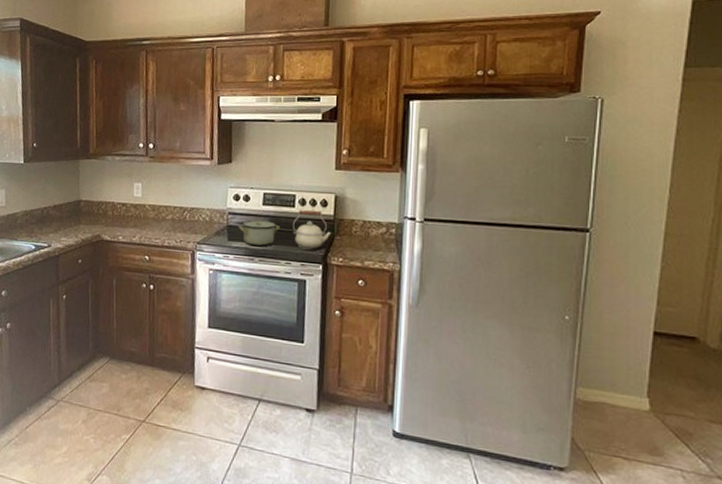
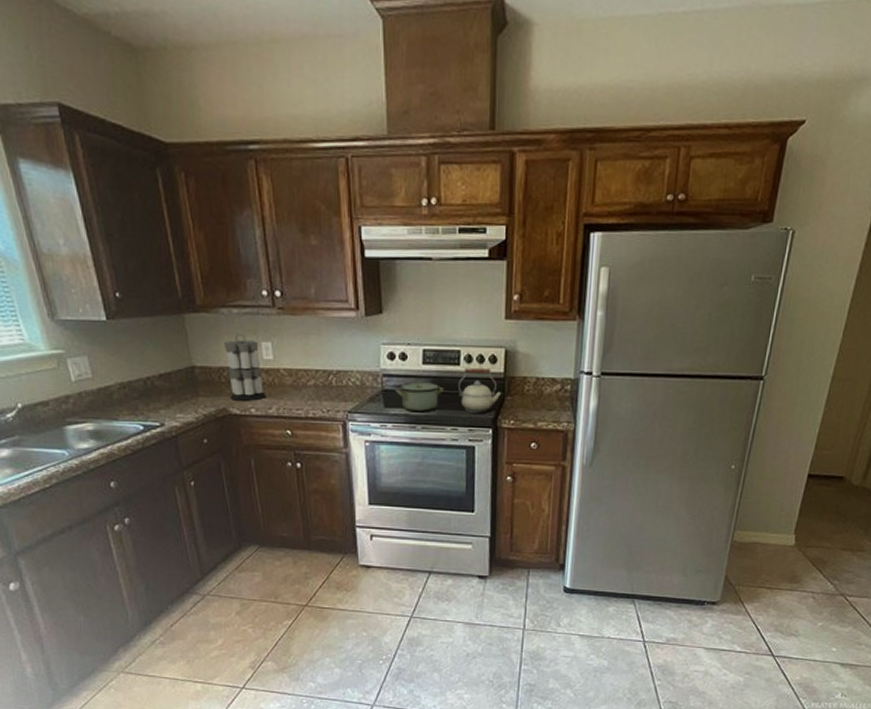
spice rack: none [104,175,133,230] -> present [223,332,267,401]

